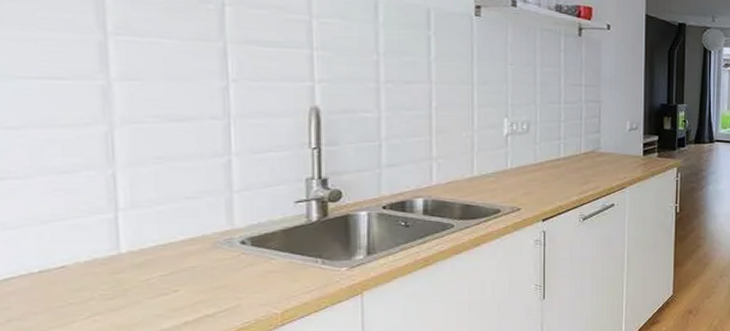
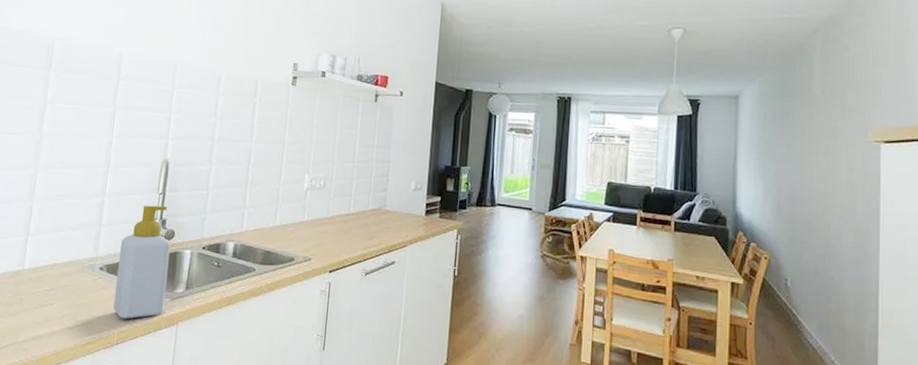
soap bottle: none [267,163,341,297] -> present [113,205,171,319]

